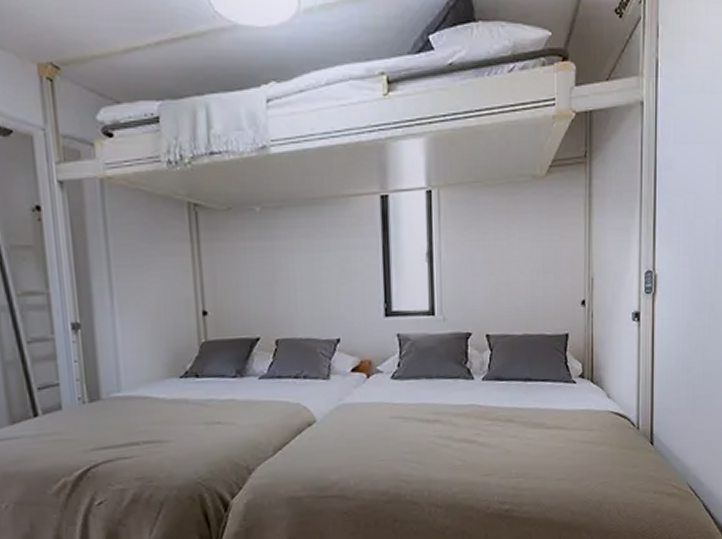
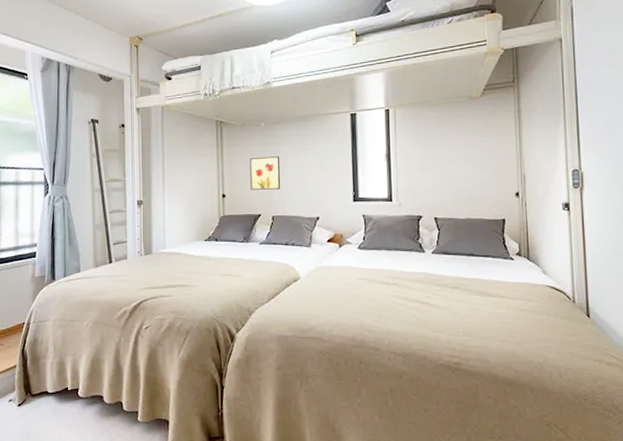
wall art: none [240,255,286,304] -> present [250,156,280,190]

